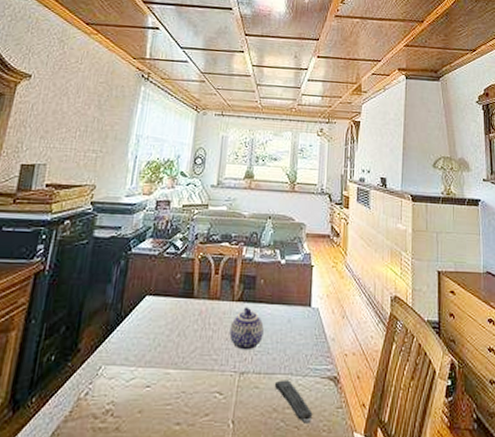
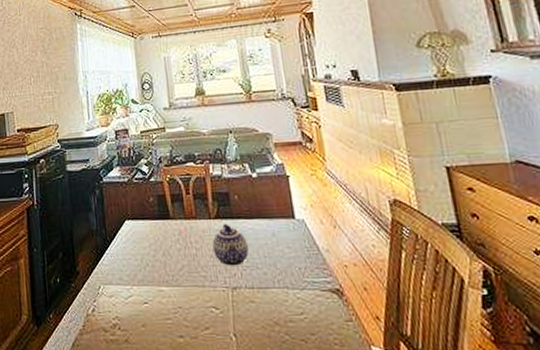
remote control: present [274,380,313,424] -> none [270,294,320,337]

